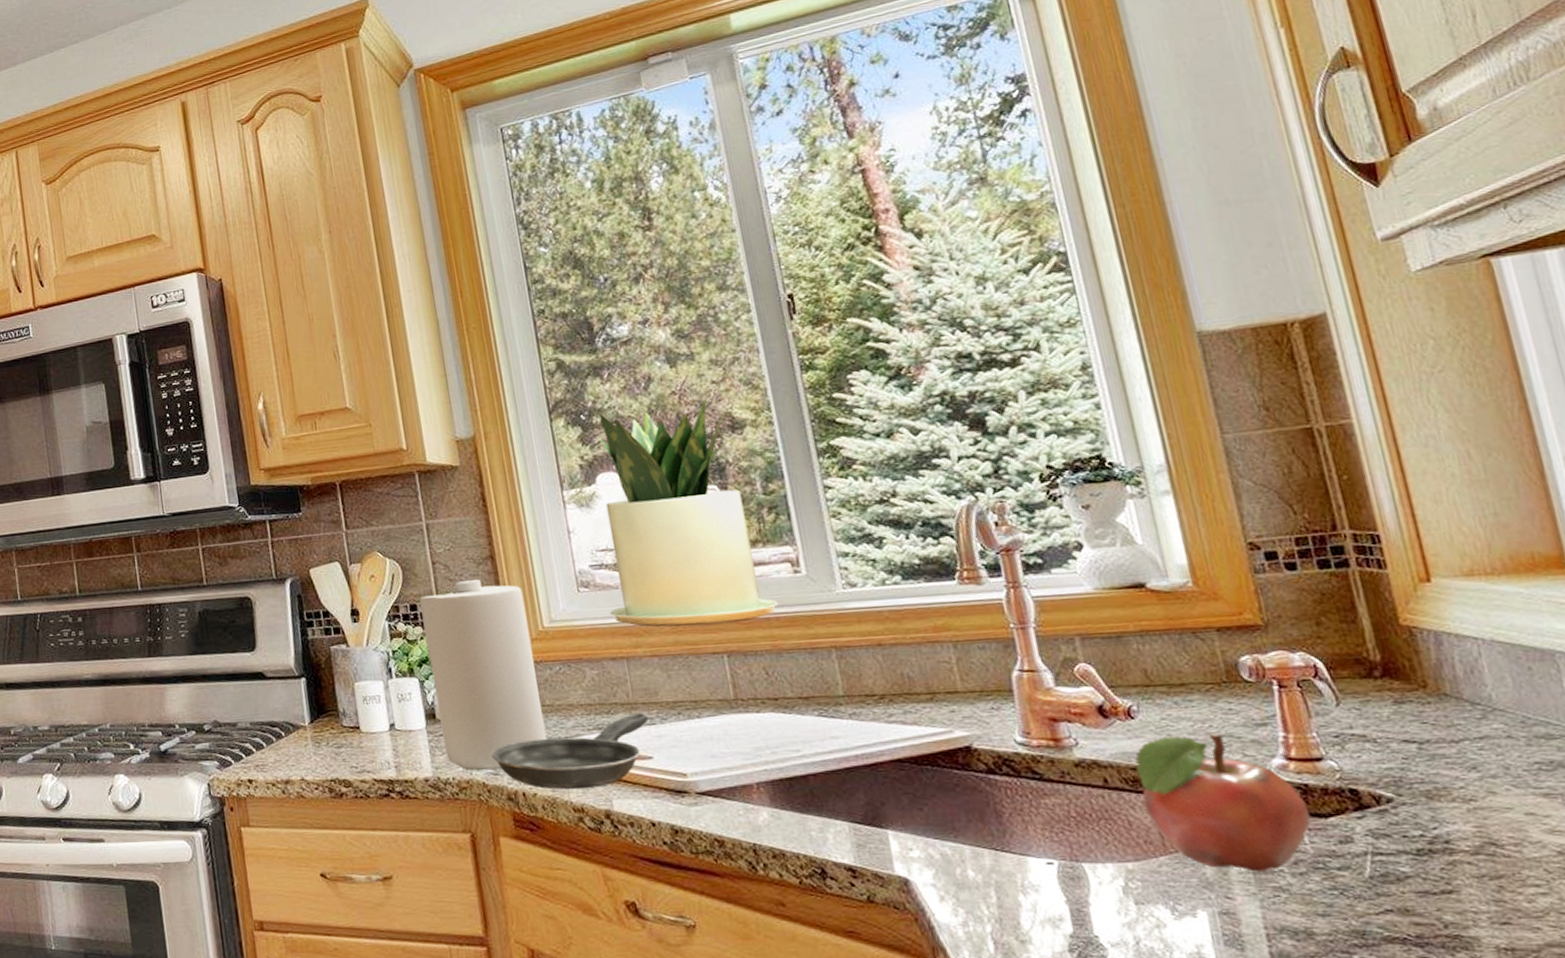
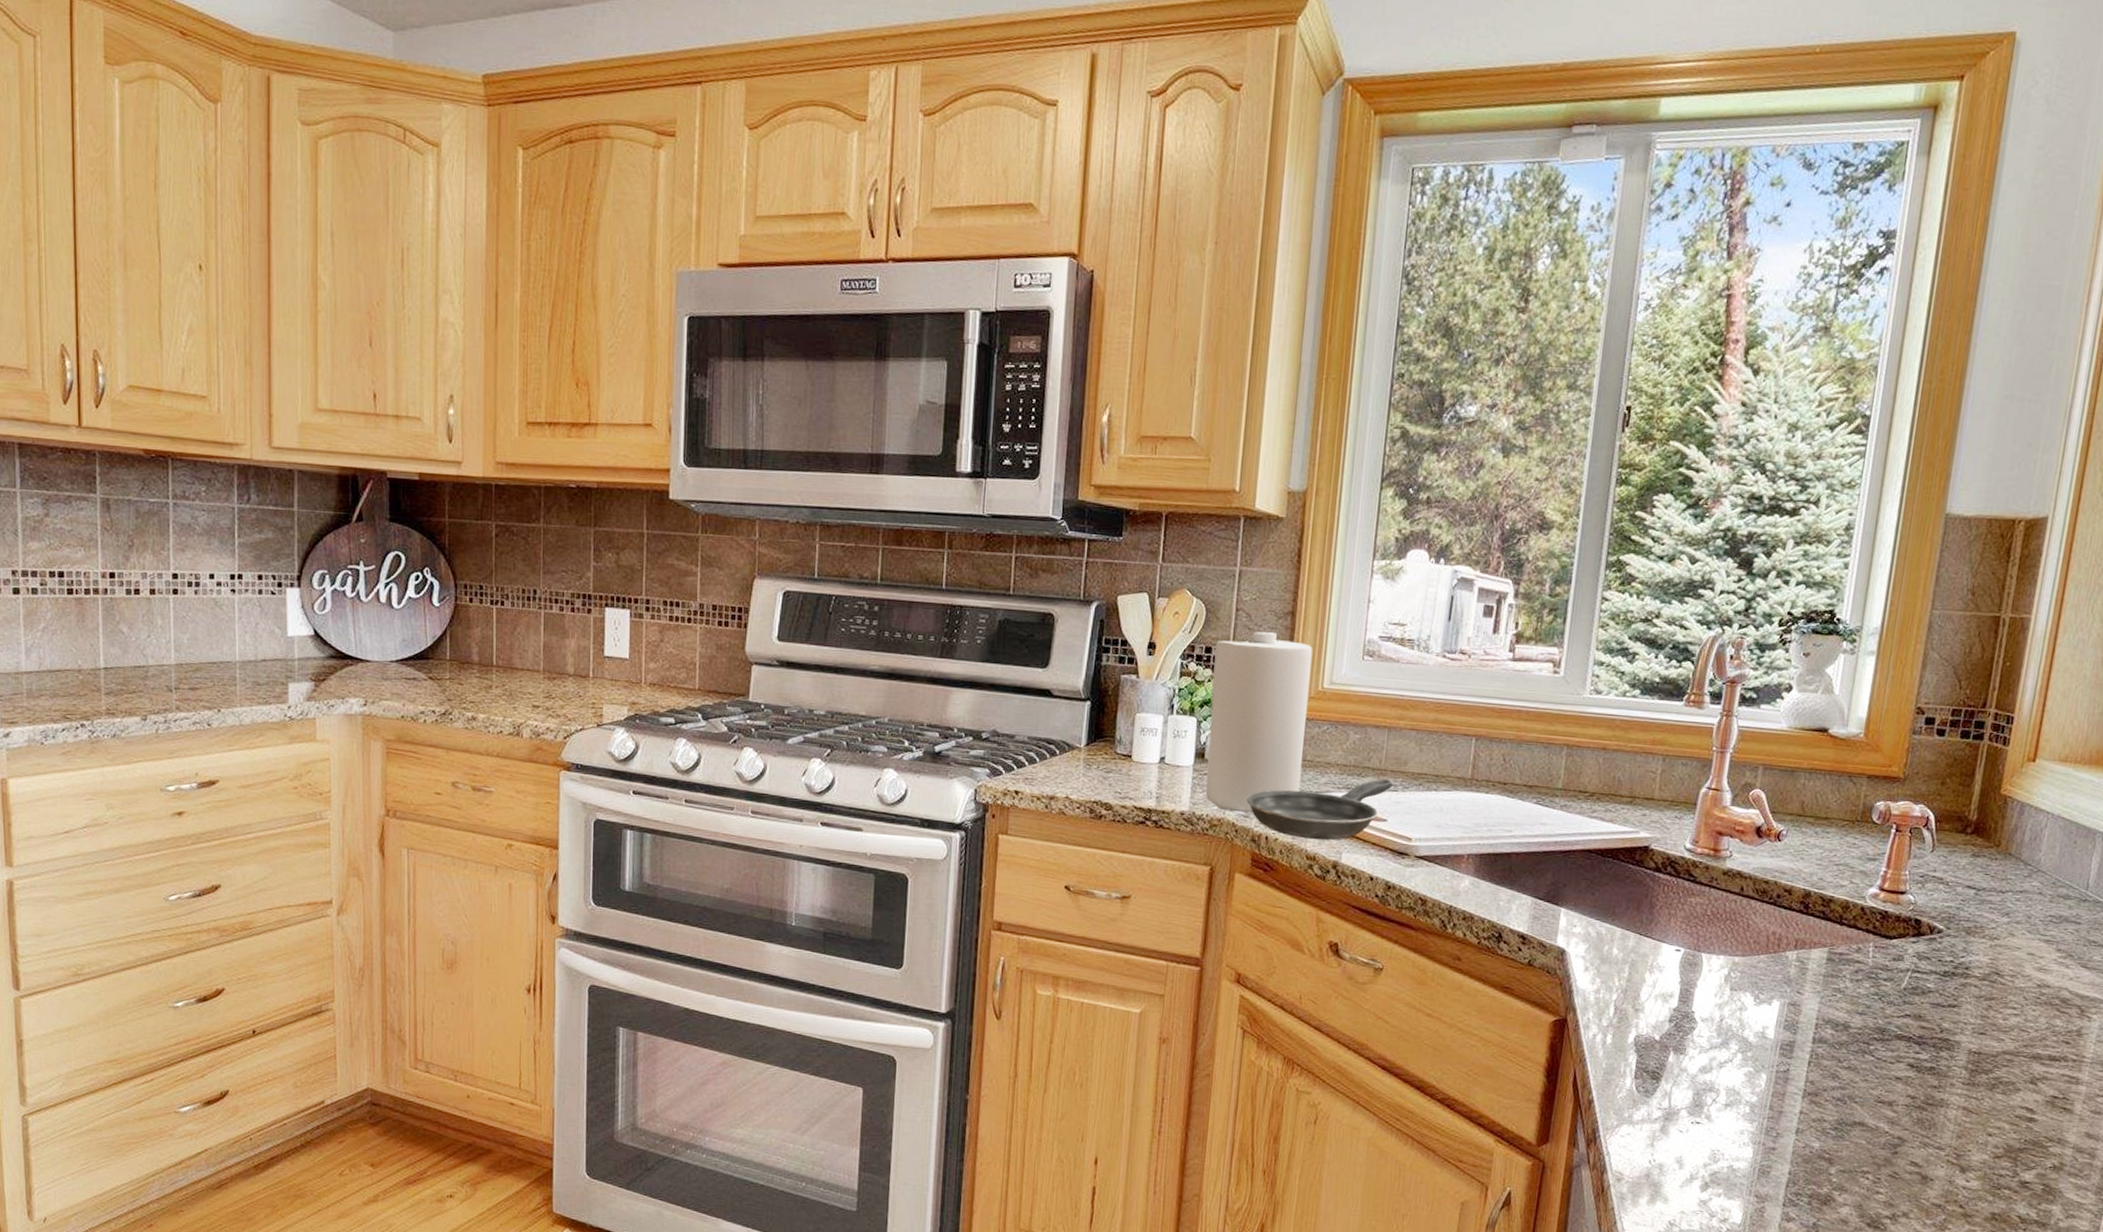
planter: present [597,398,779,628] -> none [1386,491,1540,710]
fruit: present [1135,733,1311,872] -> none [1763,859,1881,976]

